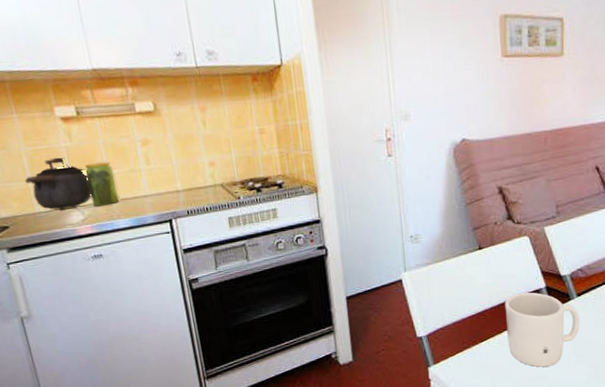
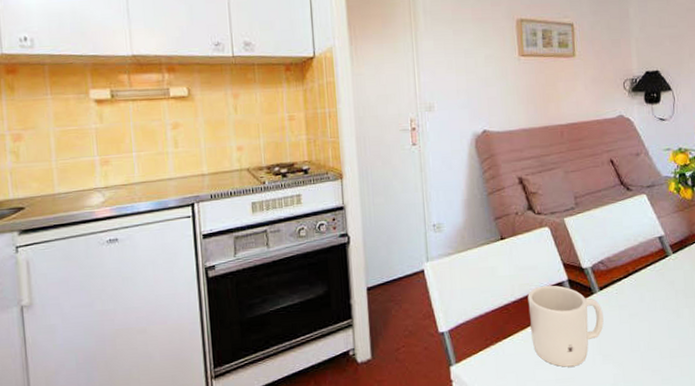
kettle: present [25,158,92,210] -> none [50,139,115,191]
jar: present [85,161,120,207] -> none [112,143,143,189]

